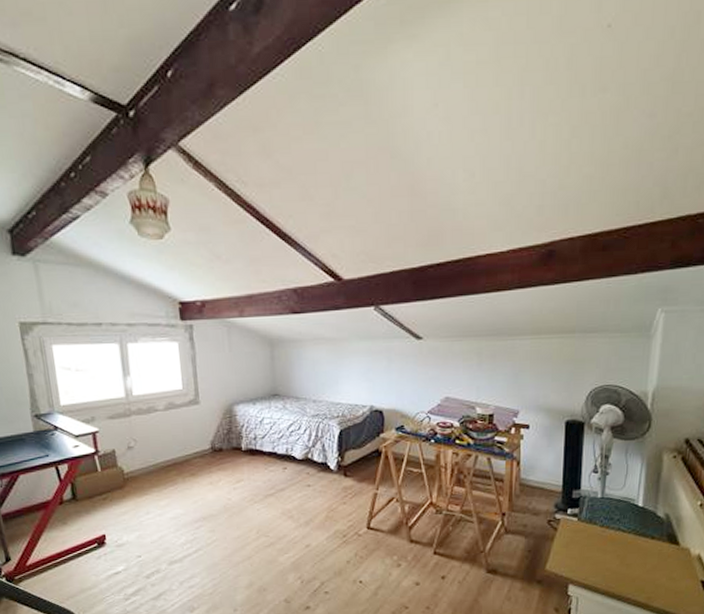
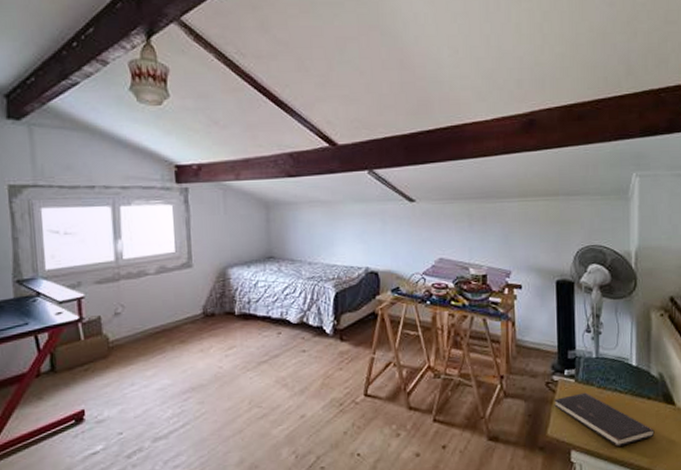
hardcover book: none [554,531,655,582] -> present [554,392,655,446]

